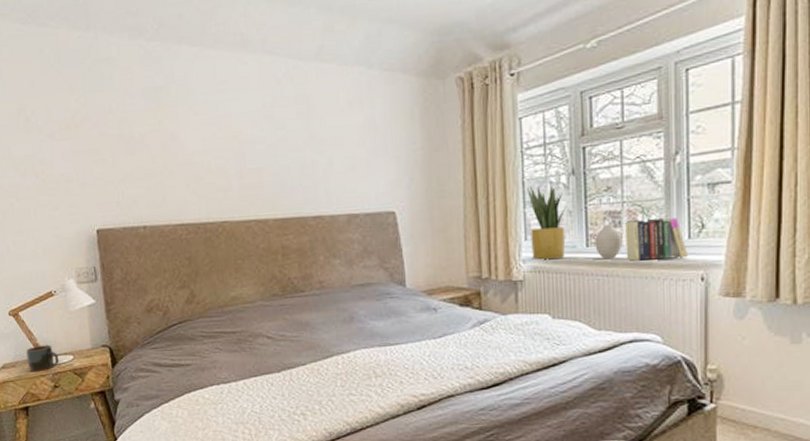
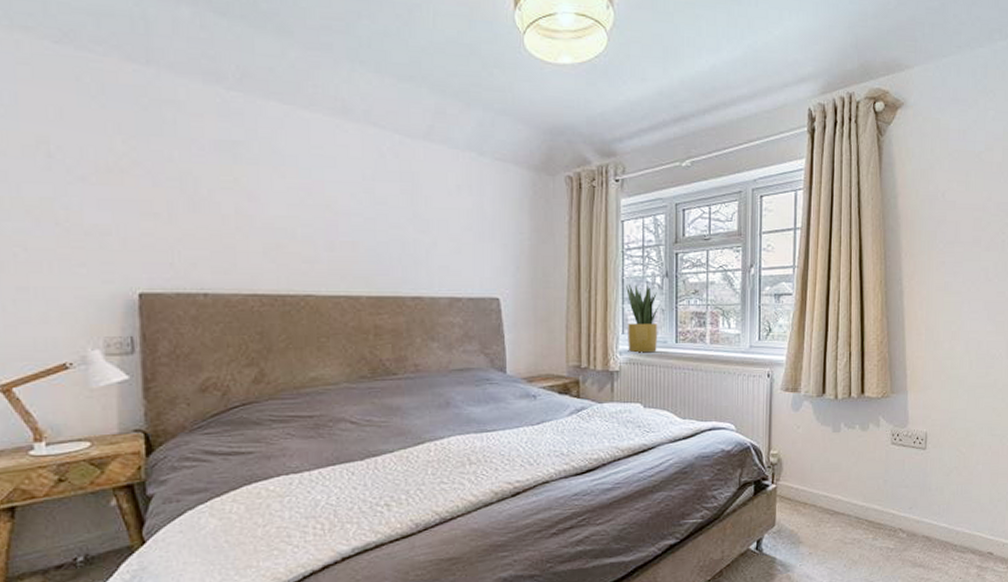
mug: present [25,345,59,373] -> none [18,428,69,464]
vase: present [595,224,623,260] -> none [683,323,706,355]
books: present [625,218,688,261] -> none [709,322,758,357]

